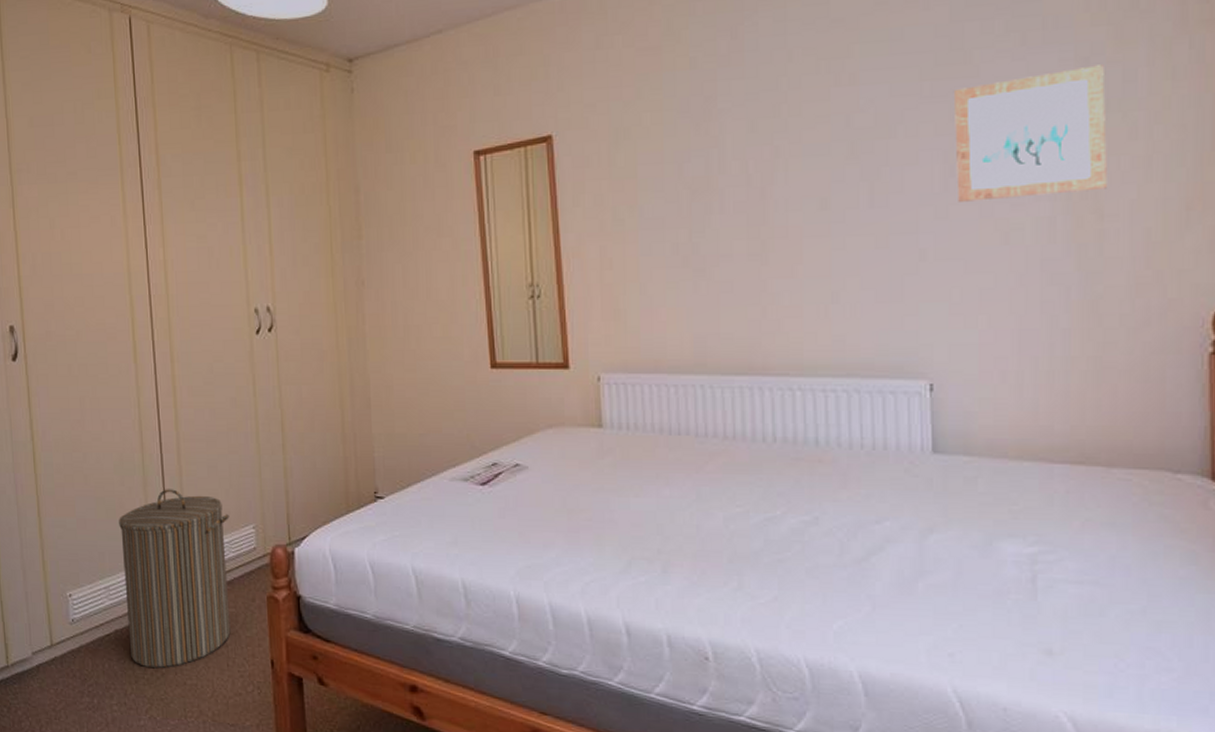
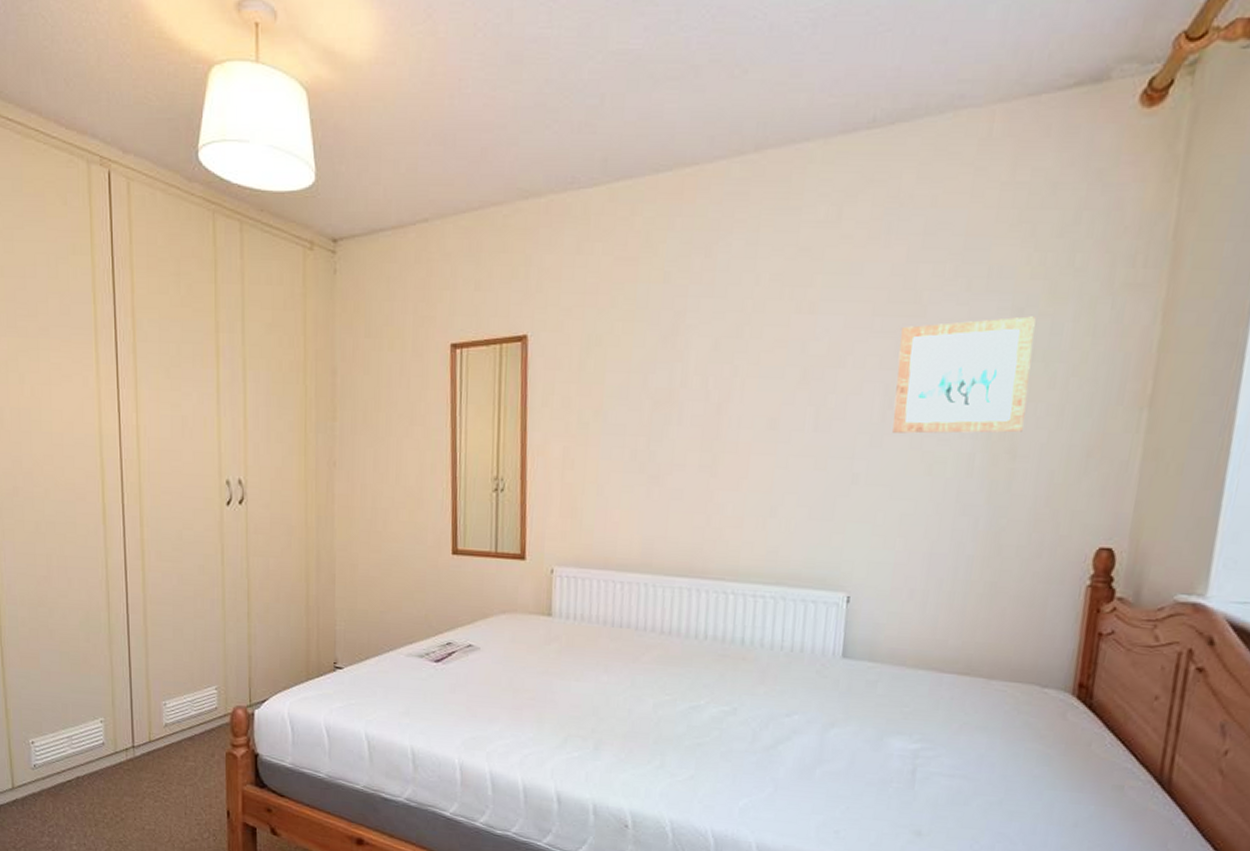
laundry hamper: present [119,489,231,669] -> none [83,647,193,814]

